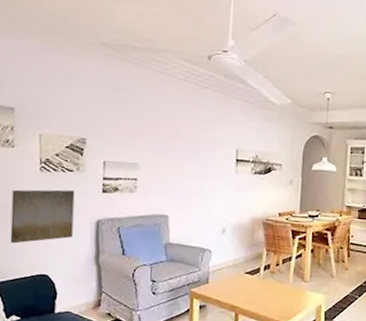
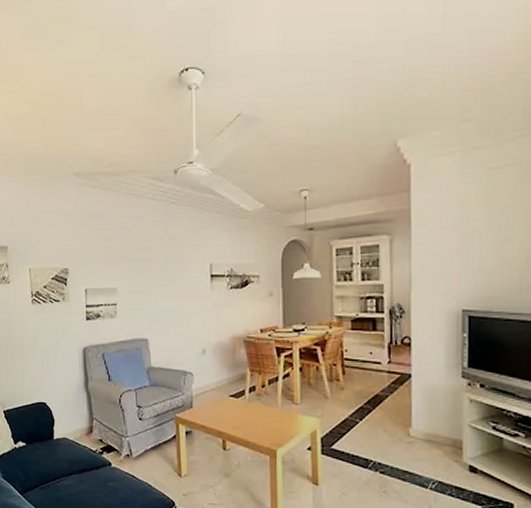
wall art: present [10,189,75,244] -> none [11,320,64,374]

